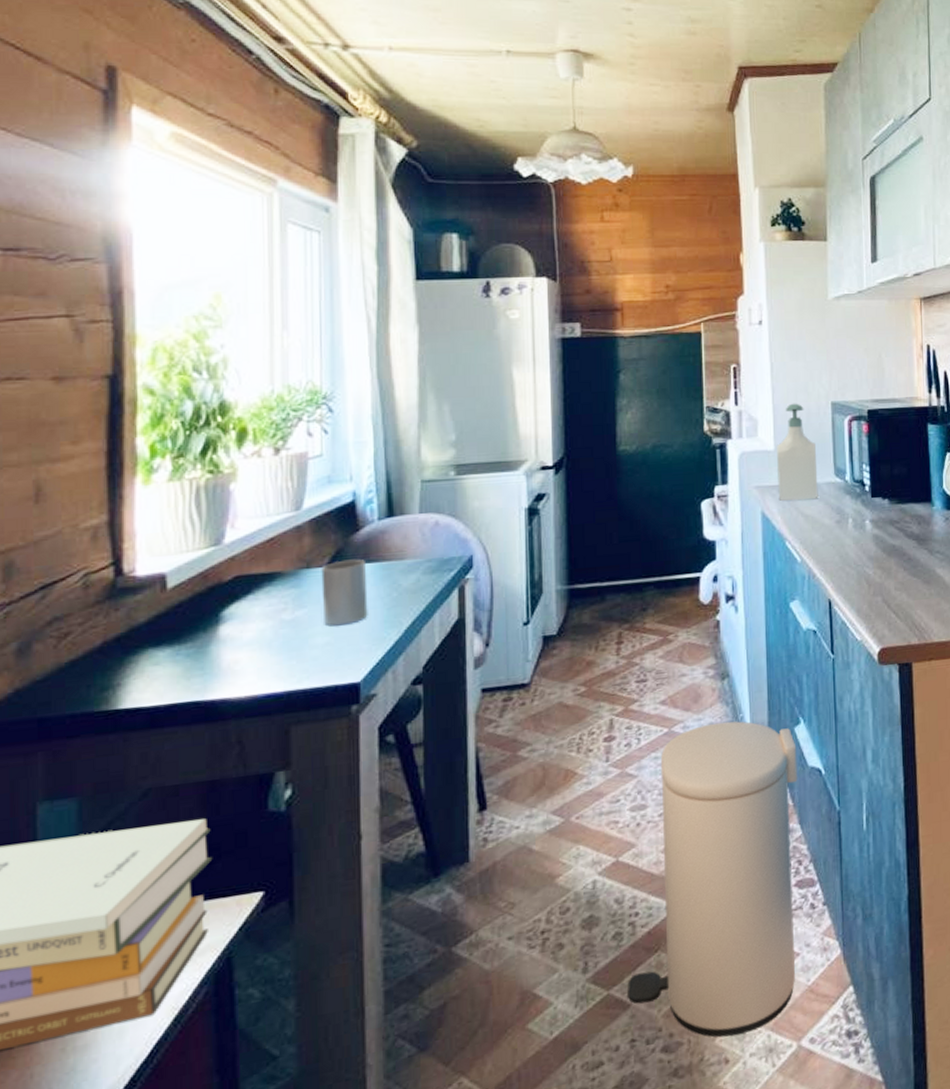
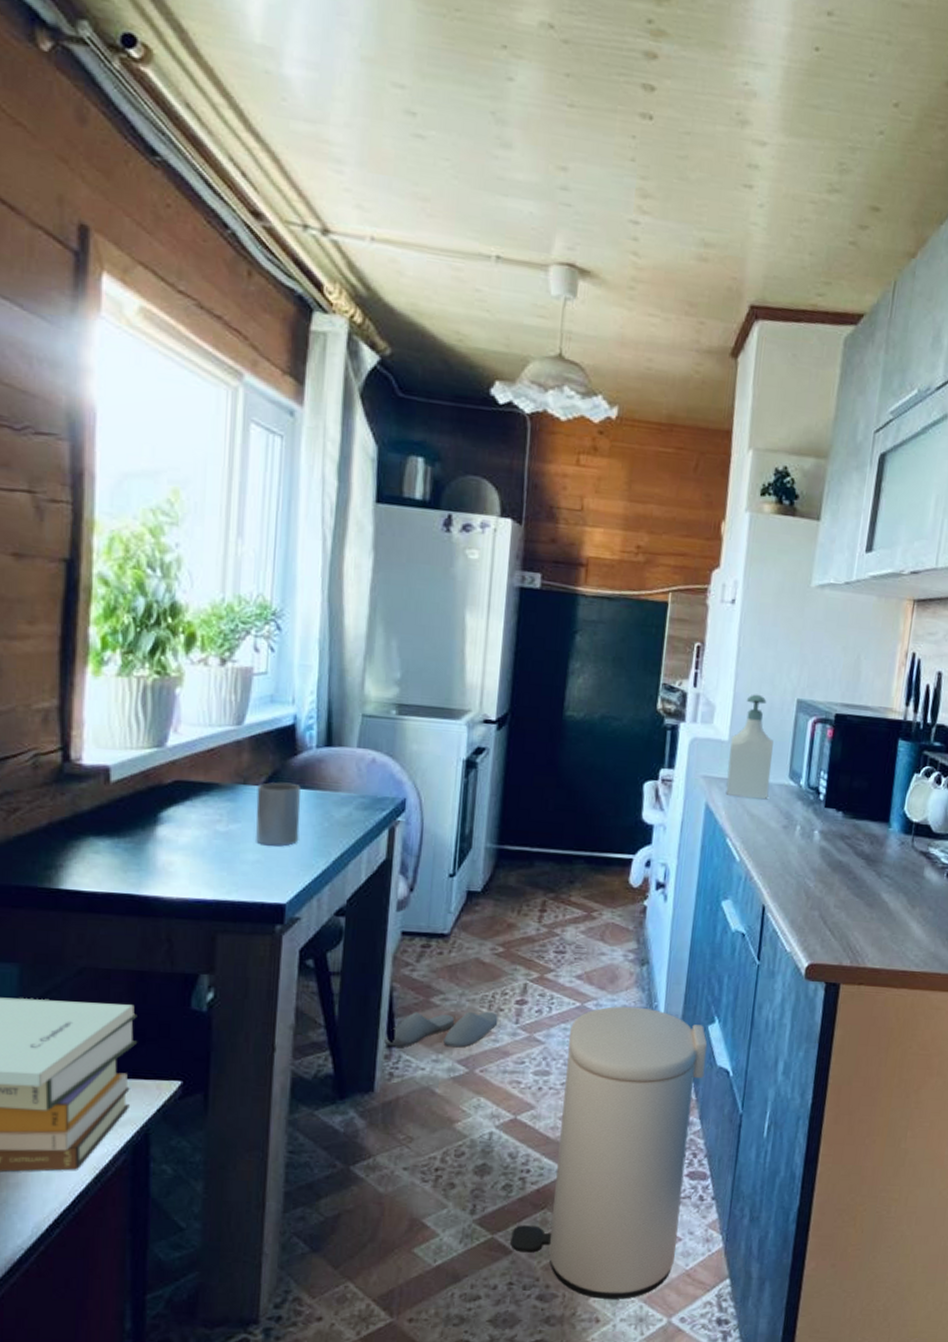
slippers: none [475,754,588,811] -> present [384,1011,499,1048]

